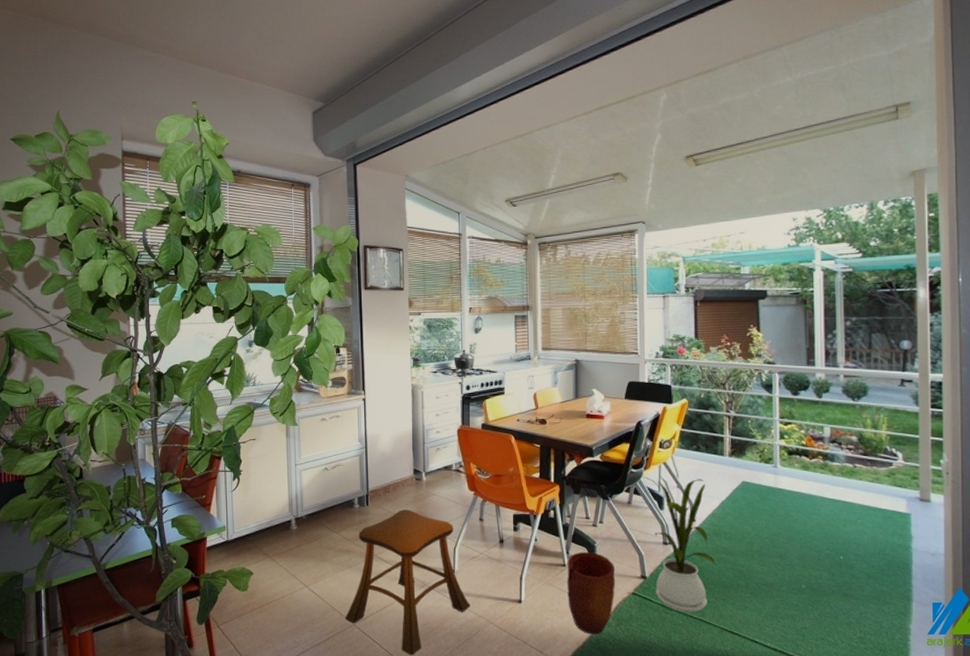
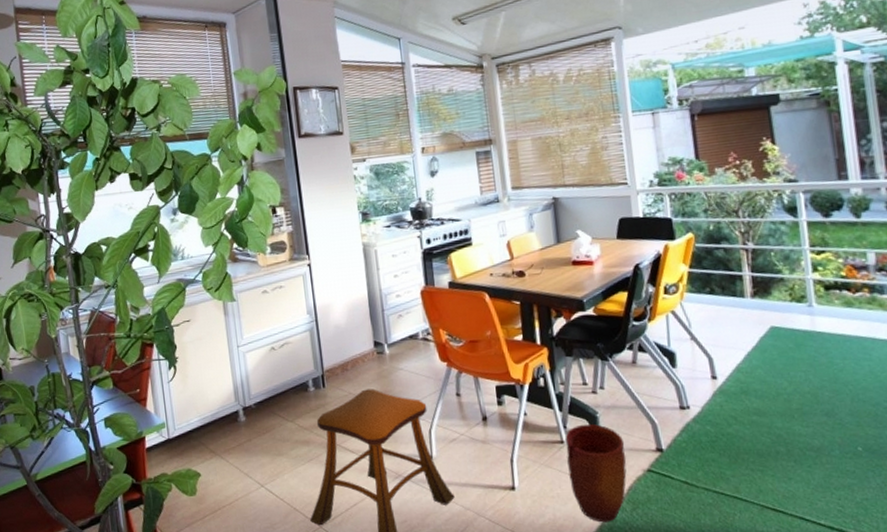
house plant: present [643,476,717,613] -> none [647,327,749,490]

